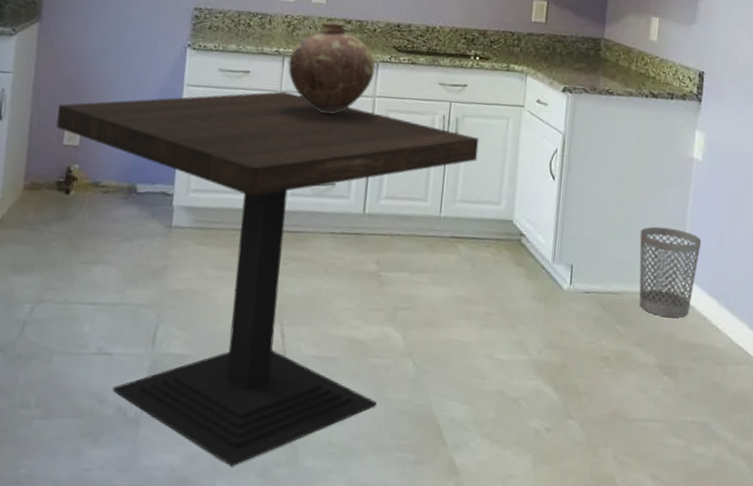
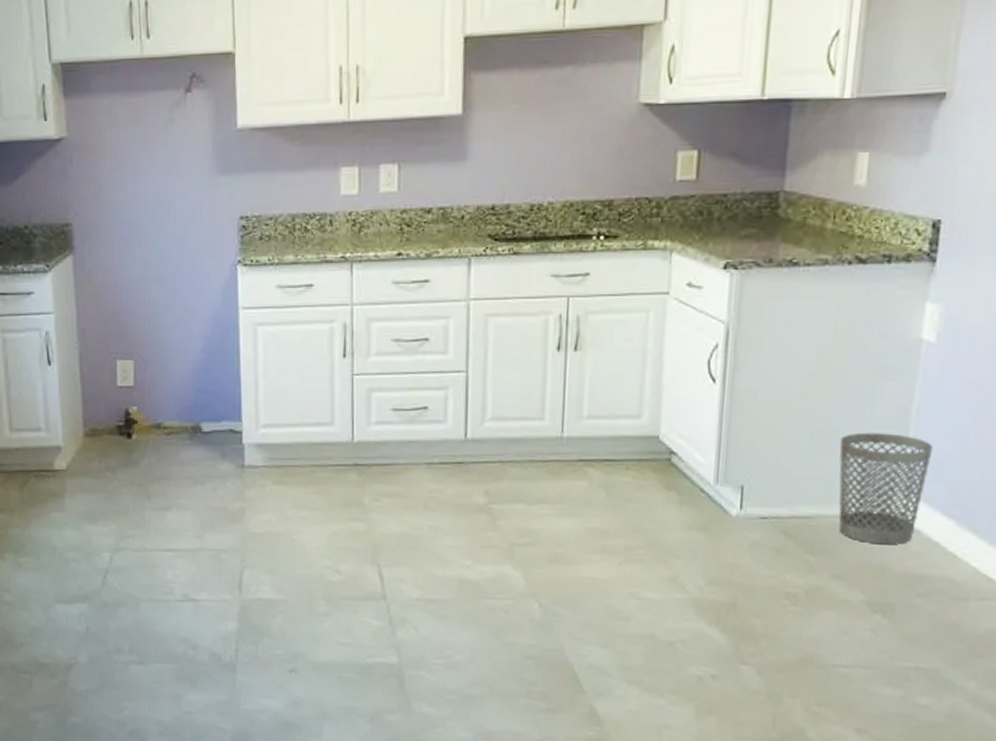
dining table: present [56,91,479,467] -> none [106,305,609,712]
vase: present [288,22,376,114] -> none [358,212,467,326]

